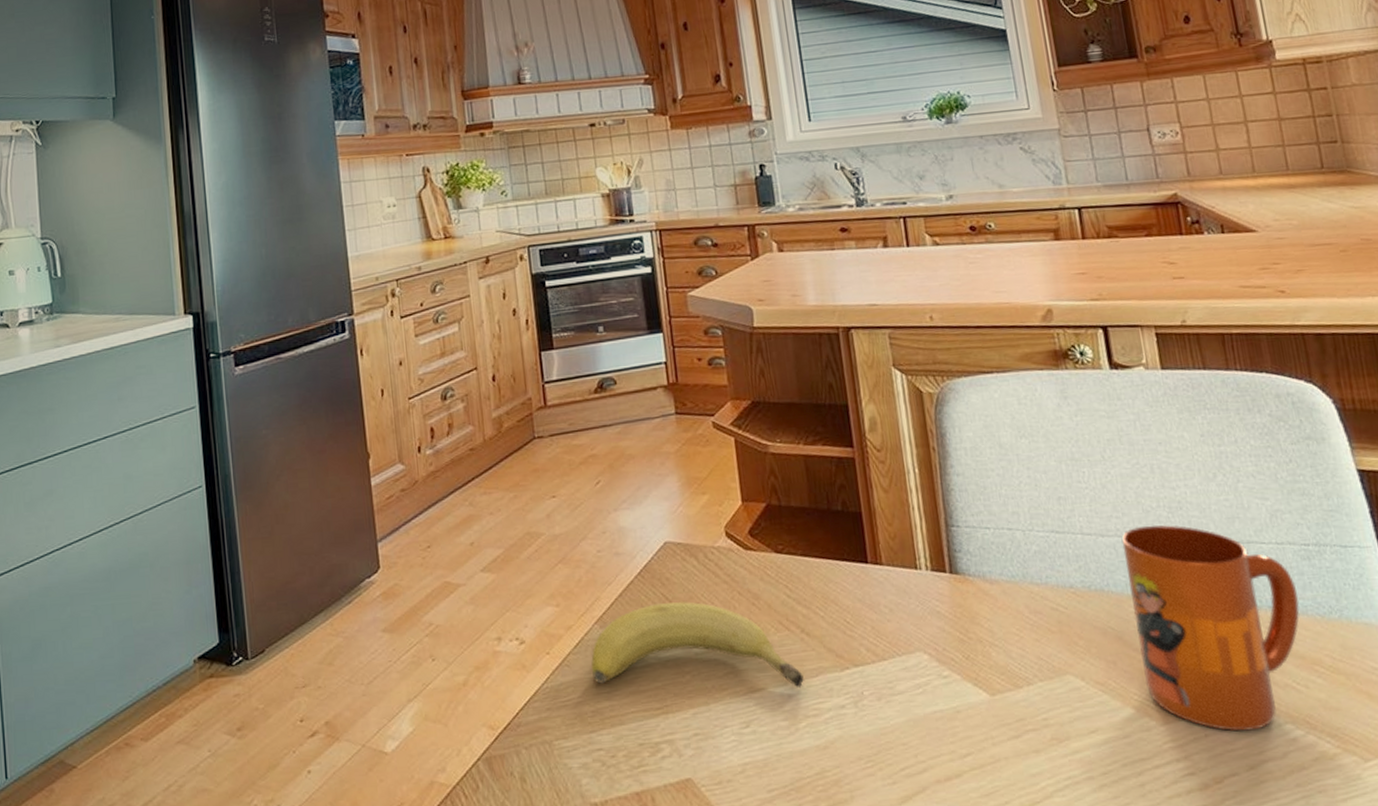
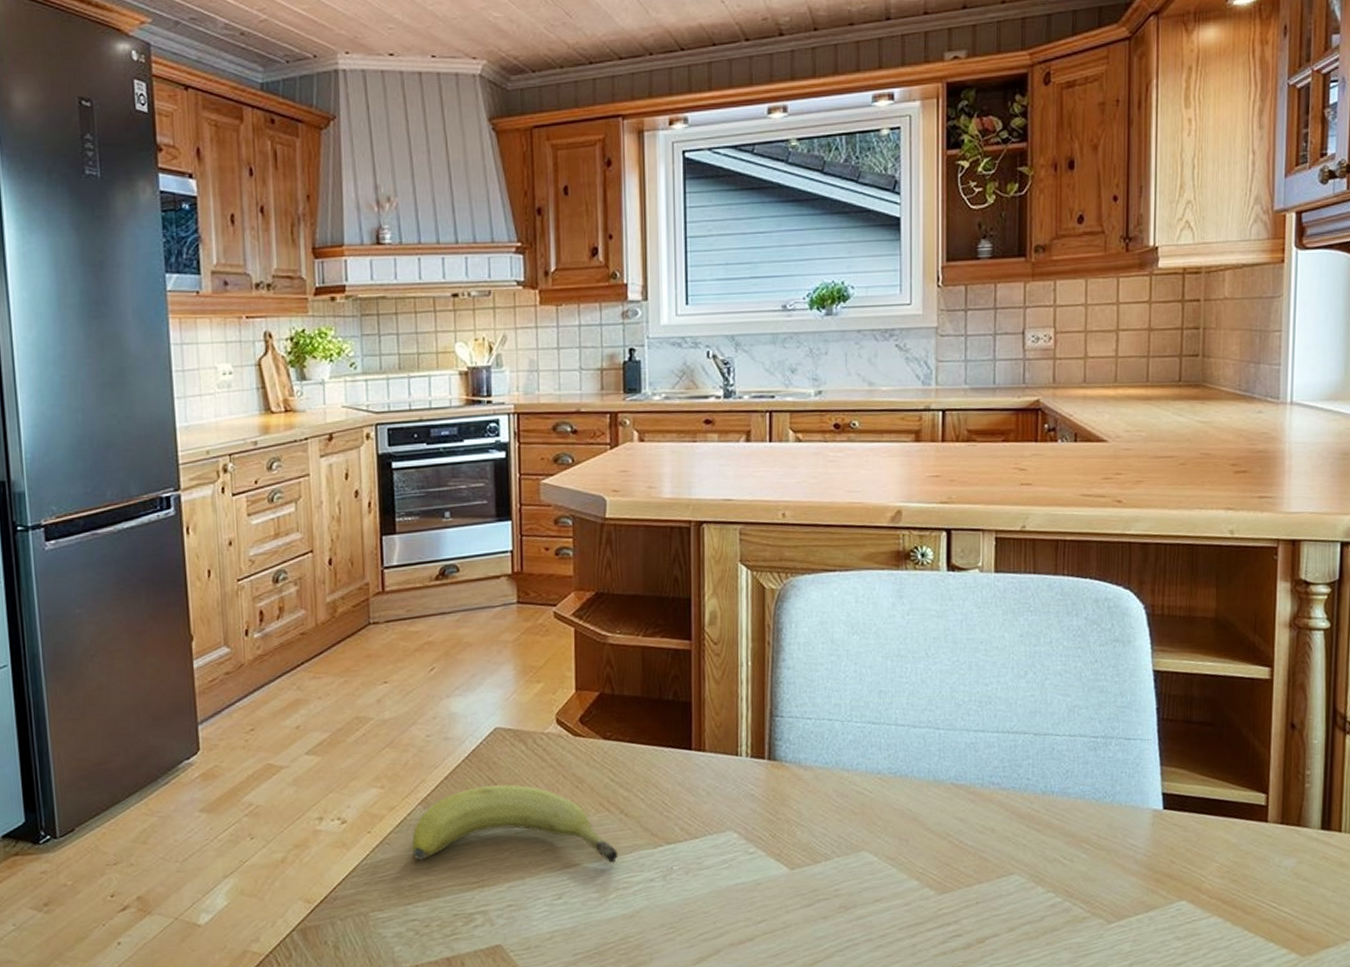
mug: present [1121,525,1300,732] -> none [931,717,1080,900]

